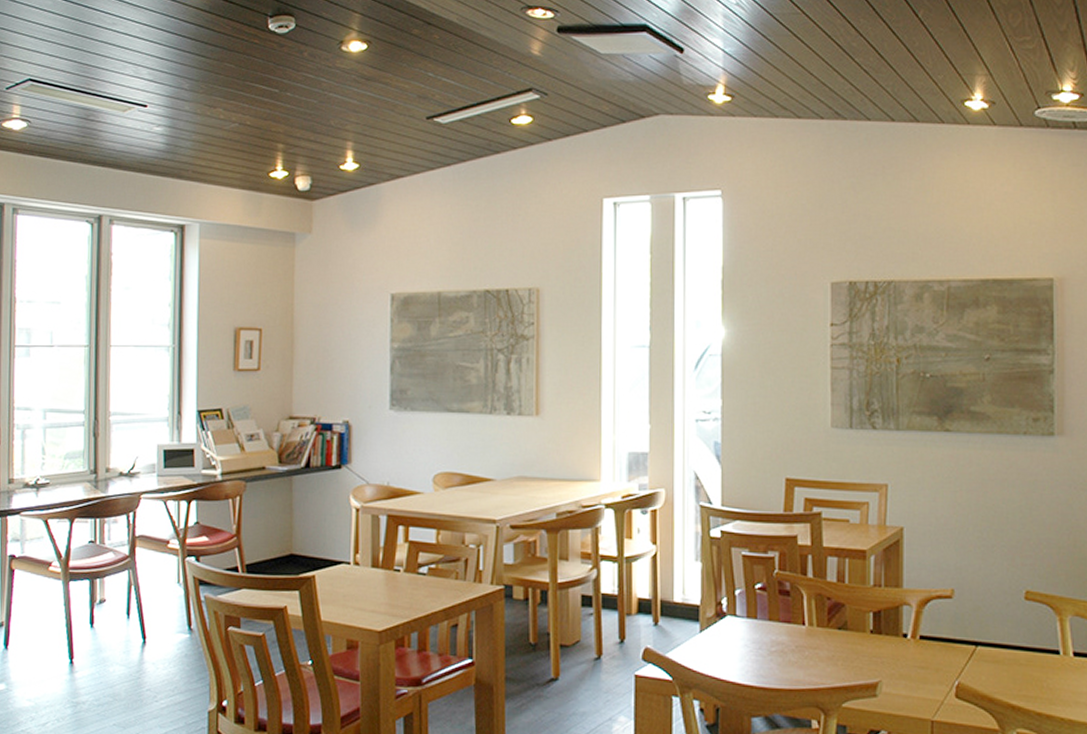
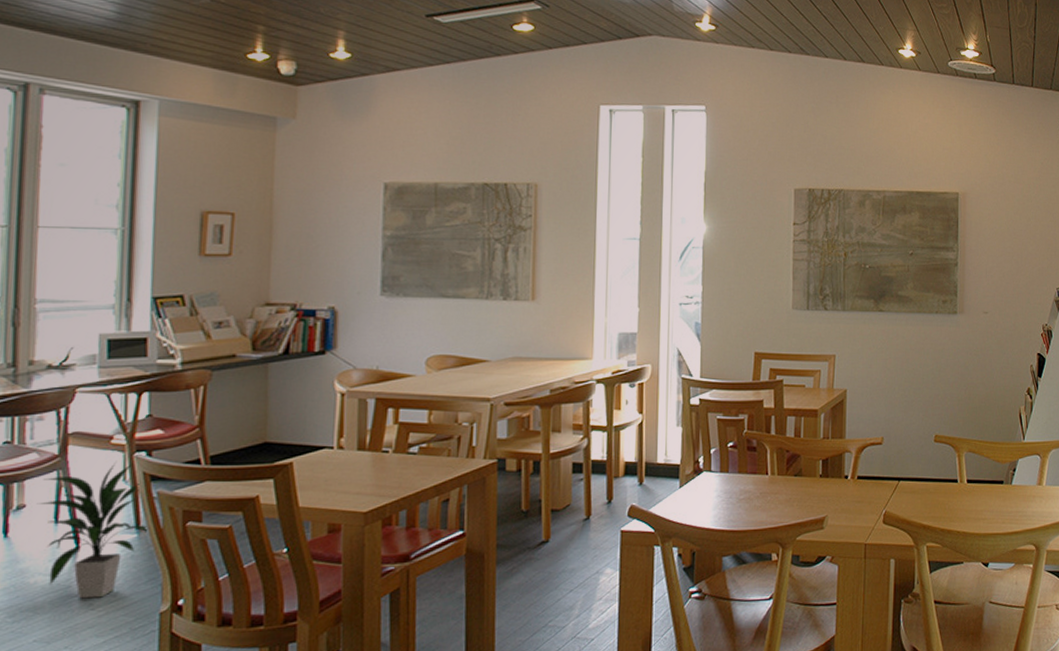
indoor plant: none [113,565,207,691] -> present [36,462,161,599]

